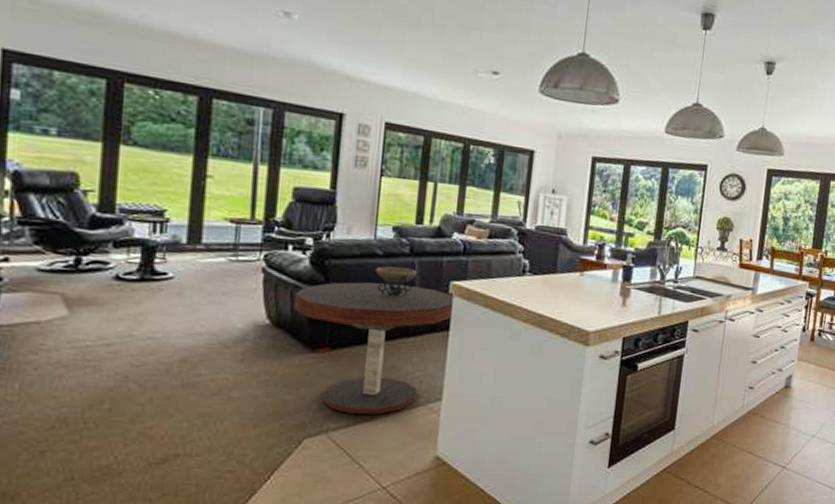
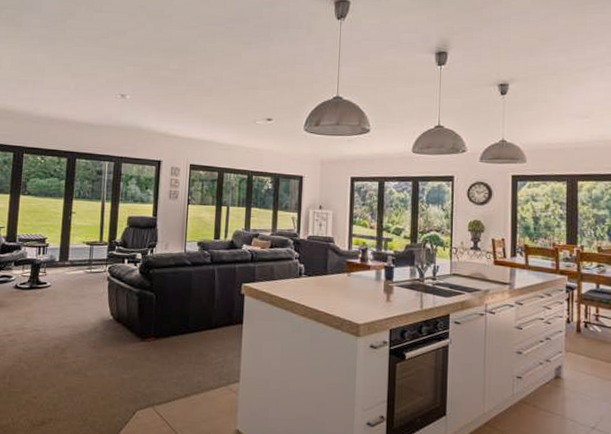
coffee table: present [293,282,455,414] -> none [128,286,246,393]
decorative bowl: present [366,266,424,297] -> none [179,273,222,297]

